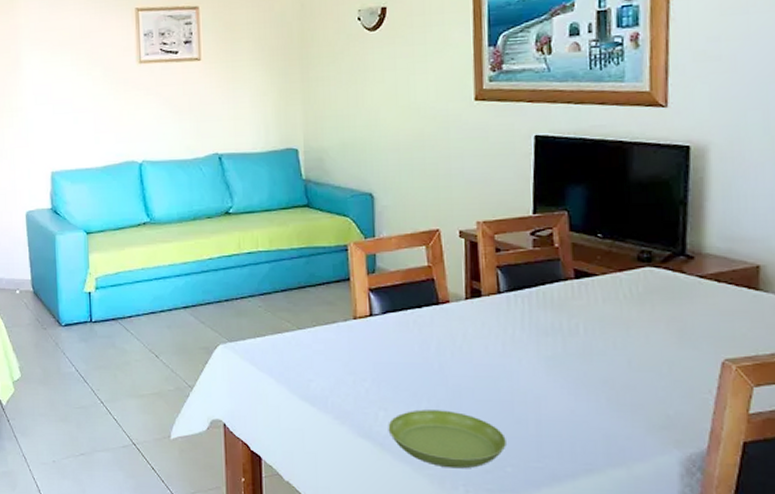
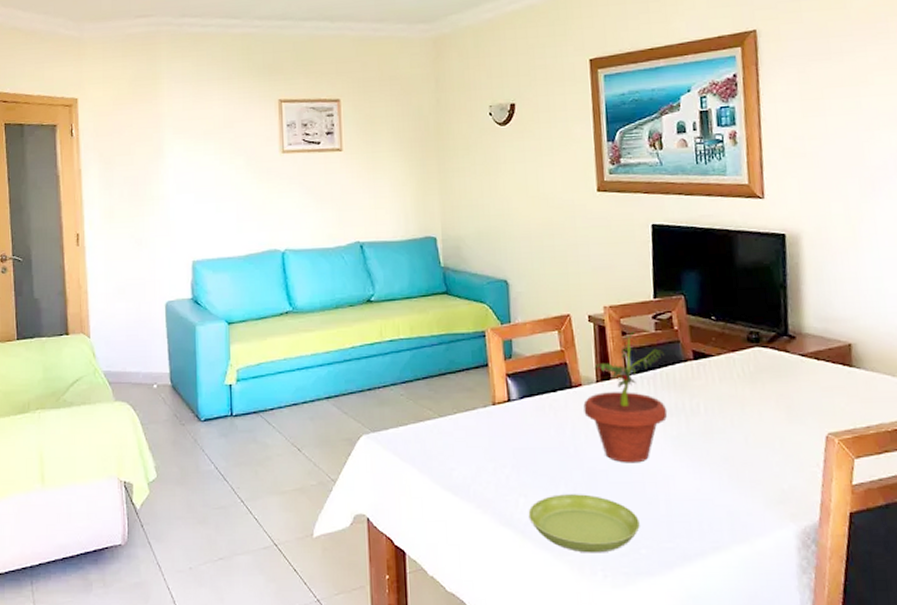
potted plant: none [450,248,543,382] -> present [583,331,668,463]

